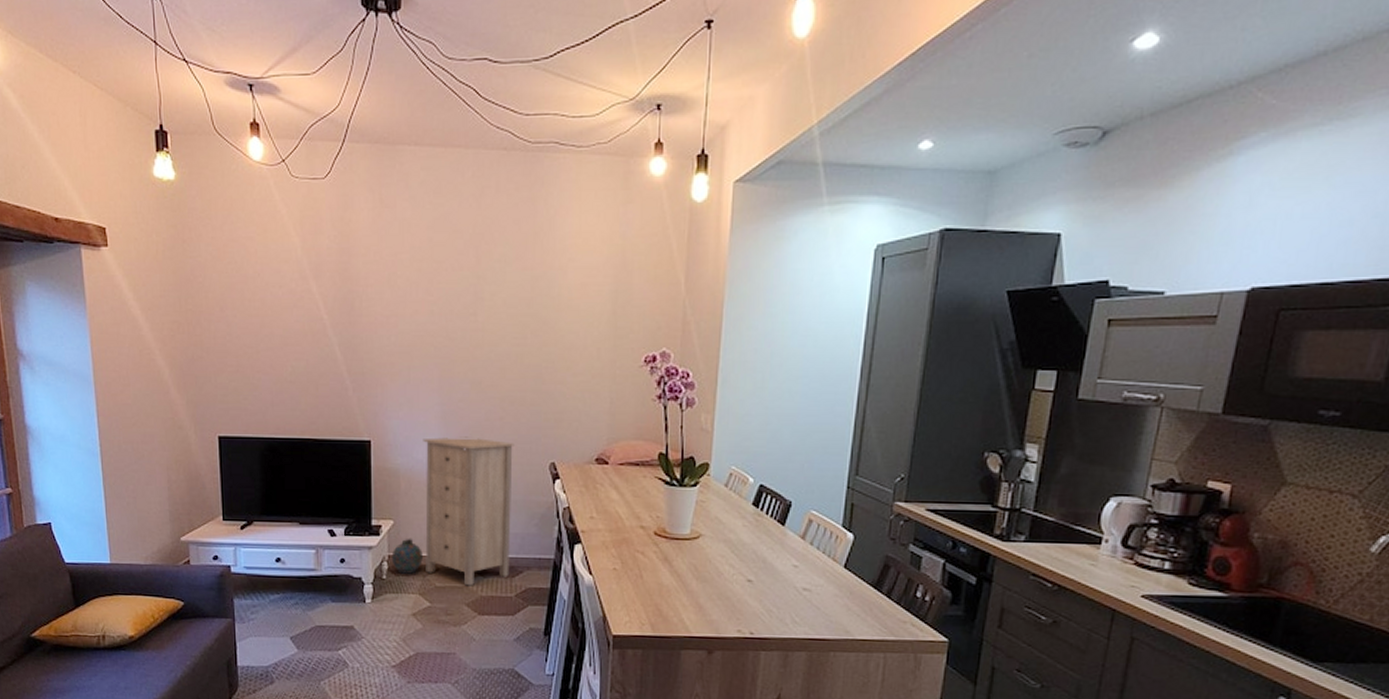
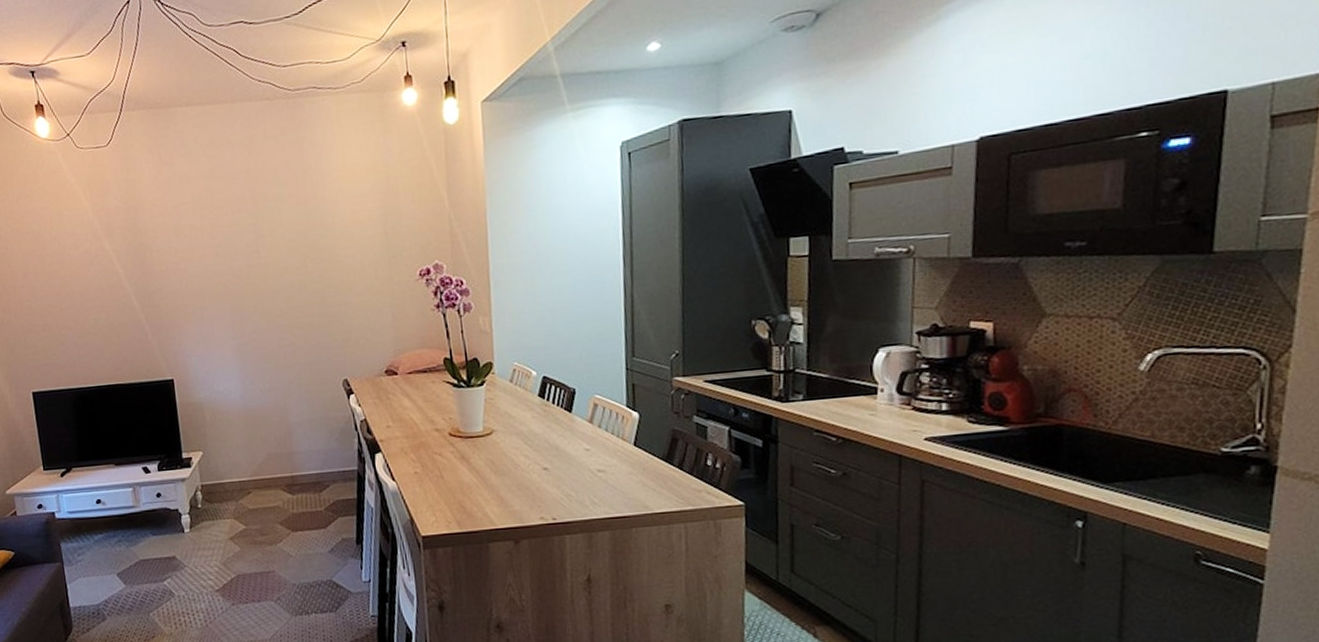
snuff bottle: present [391,538,423,574] -> none [204,466,234,501]
storage cabinet: present [423,436,515,586] -> none [222,364,317,505]

